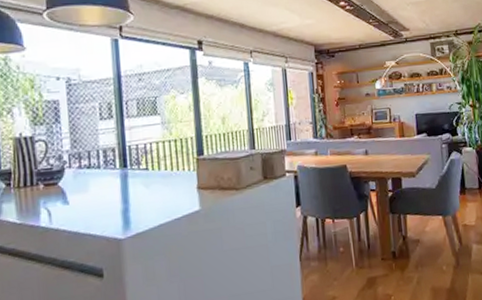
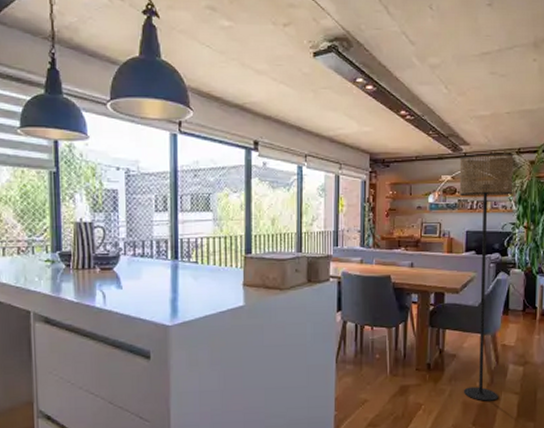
floor lamp: none [401,35,466,286] -> present [459,153,514,401]

